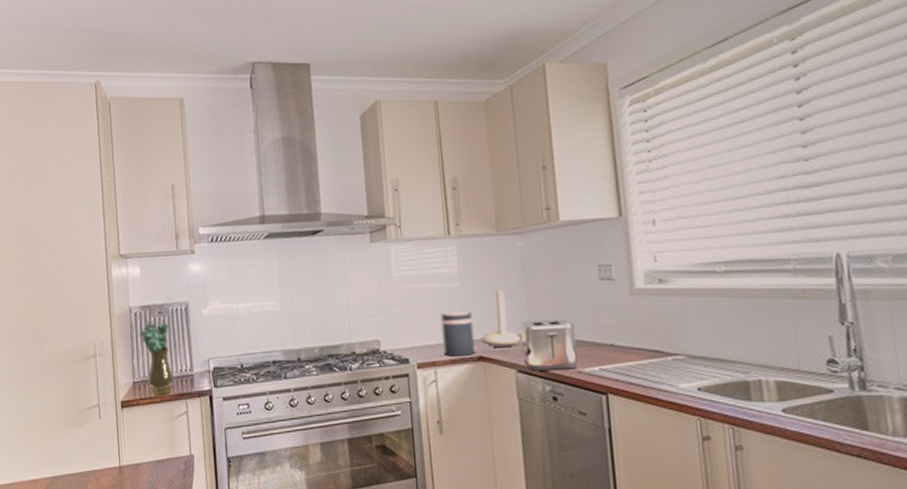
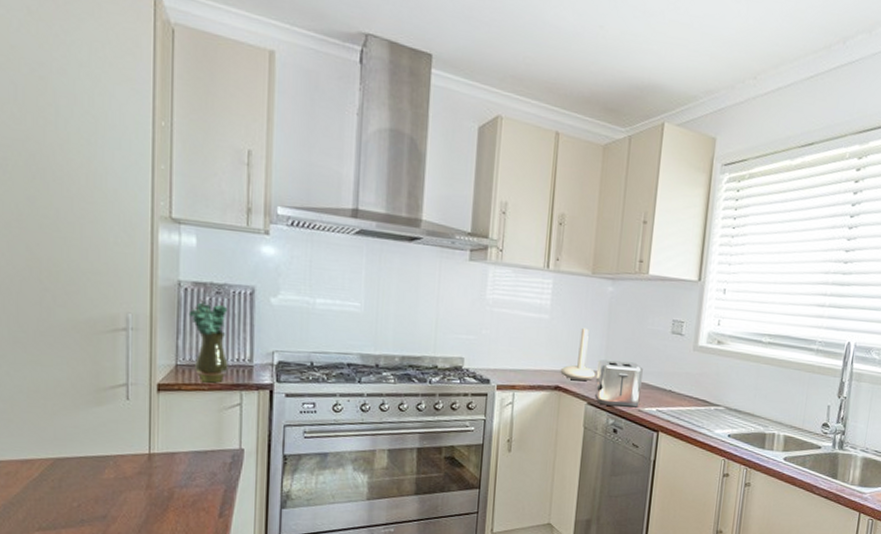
cylinder: present [441,311,476,358] -> none [524,341,557,385]

